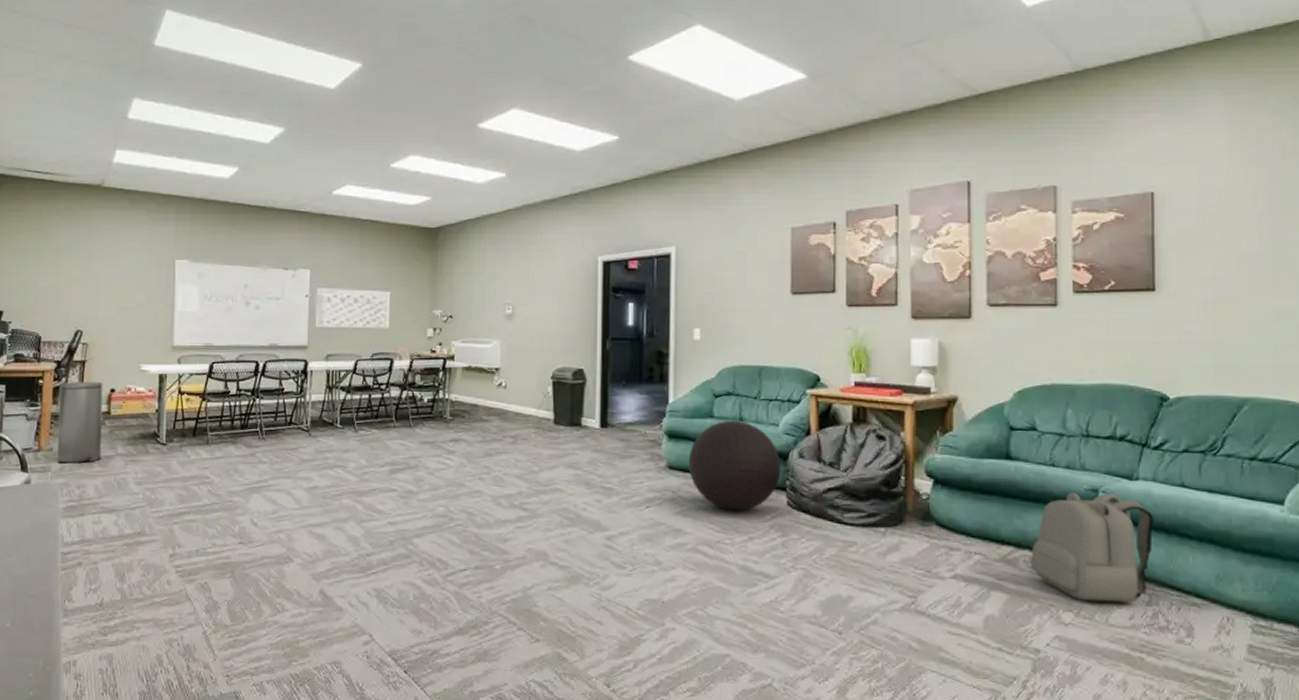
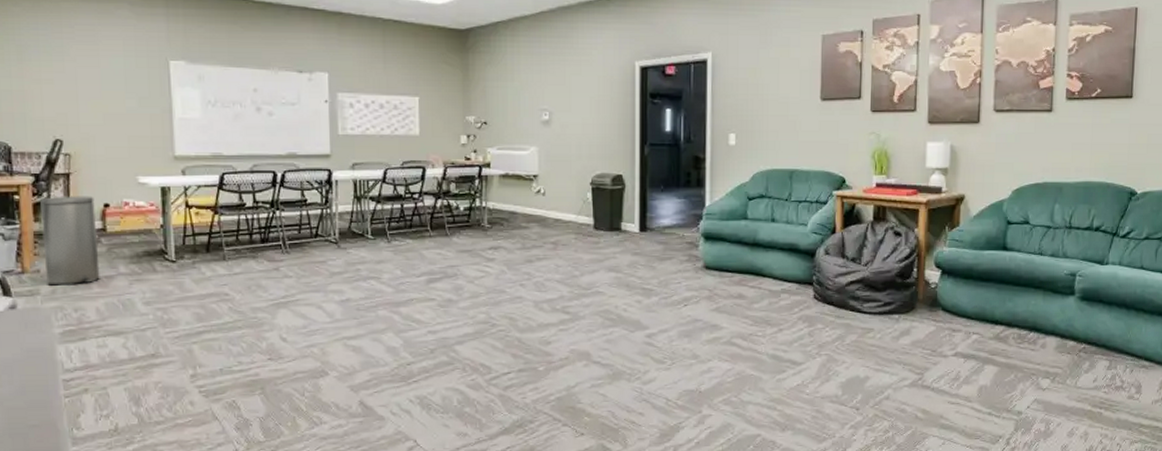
exercise ball: present [688,420,781,511] -> none [724,221,809,305]
backpack: present [1031,492,1154,603] -> none [1018,276,1118,369]

